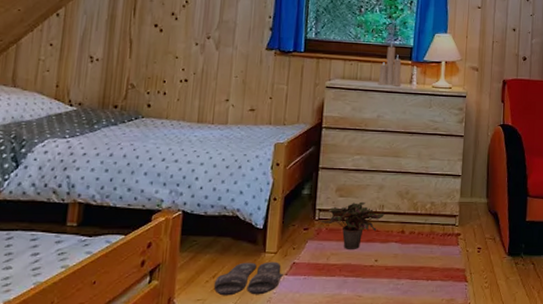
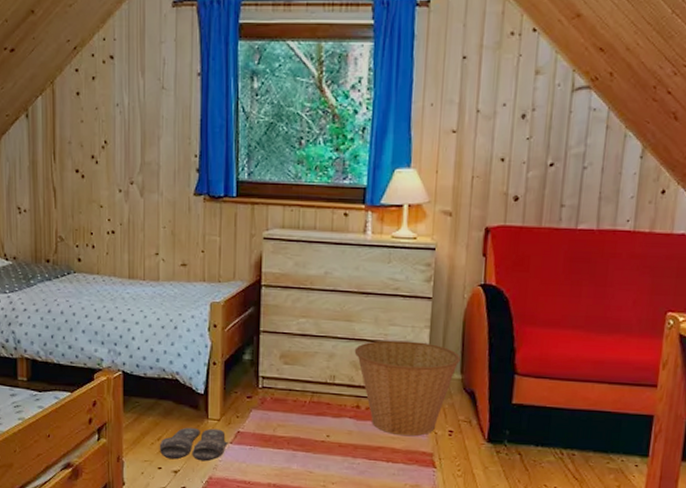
potted plant: present [321,201,385,249] -> none [265,370,337,422]
candle: present [377,41,402,86] -> none [324,181,353,237]
basket: none [400,172,487,256] -> present [354,340,461,437]

